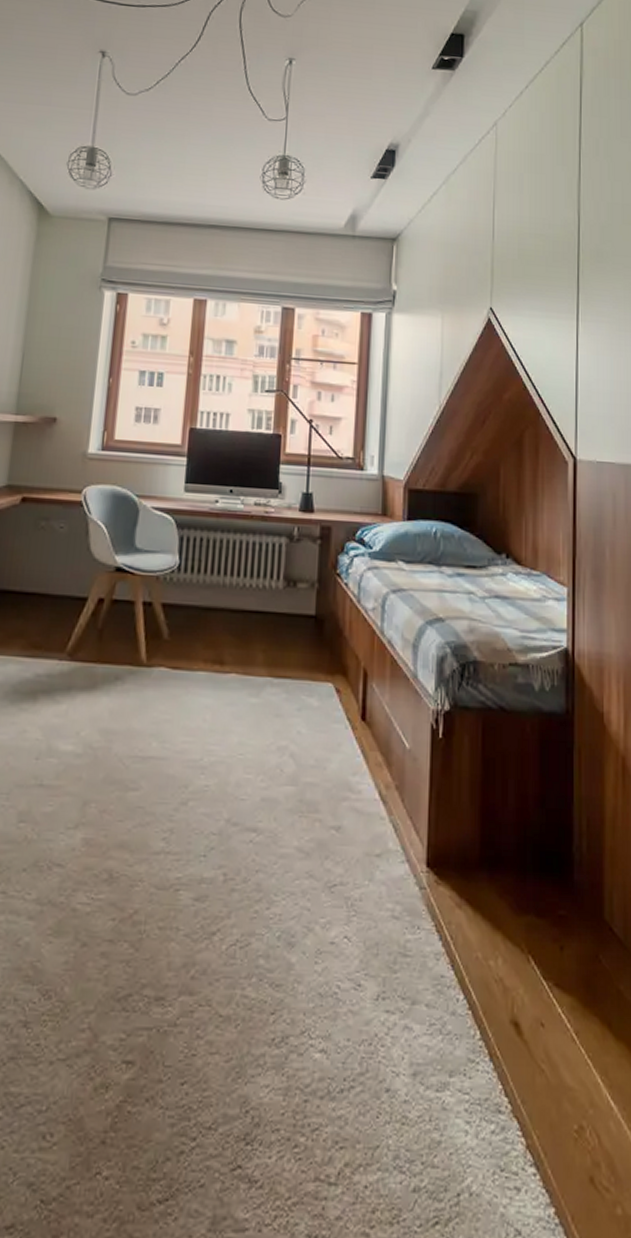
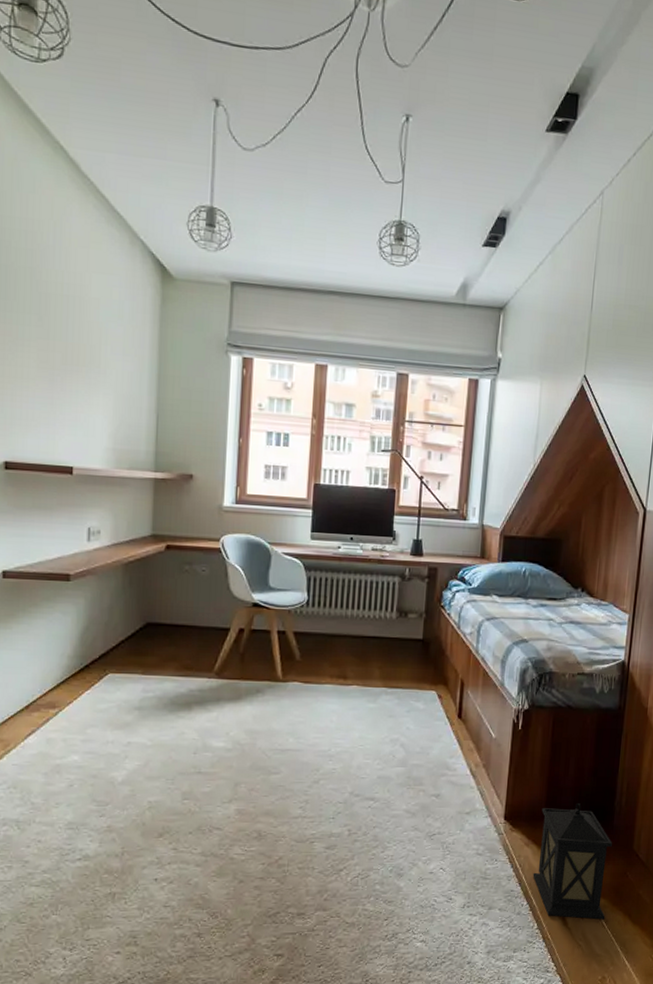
lantern: none [469,845,575,1030] -> present [532,802,612,920]

